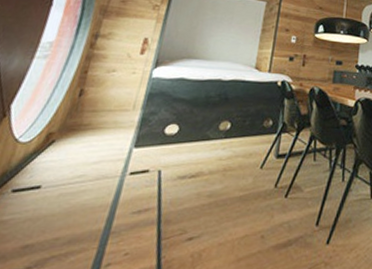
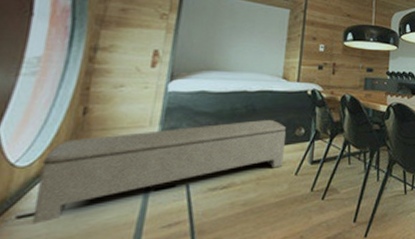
bench: none [23,109,255,200] -> present [31,120,287,225]

